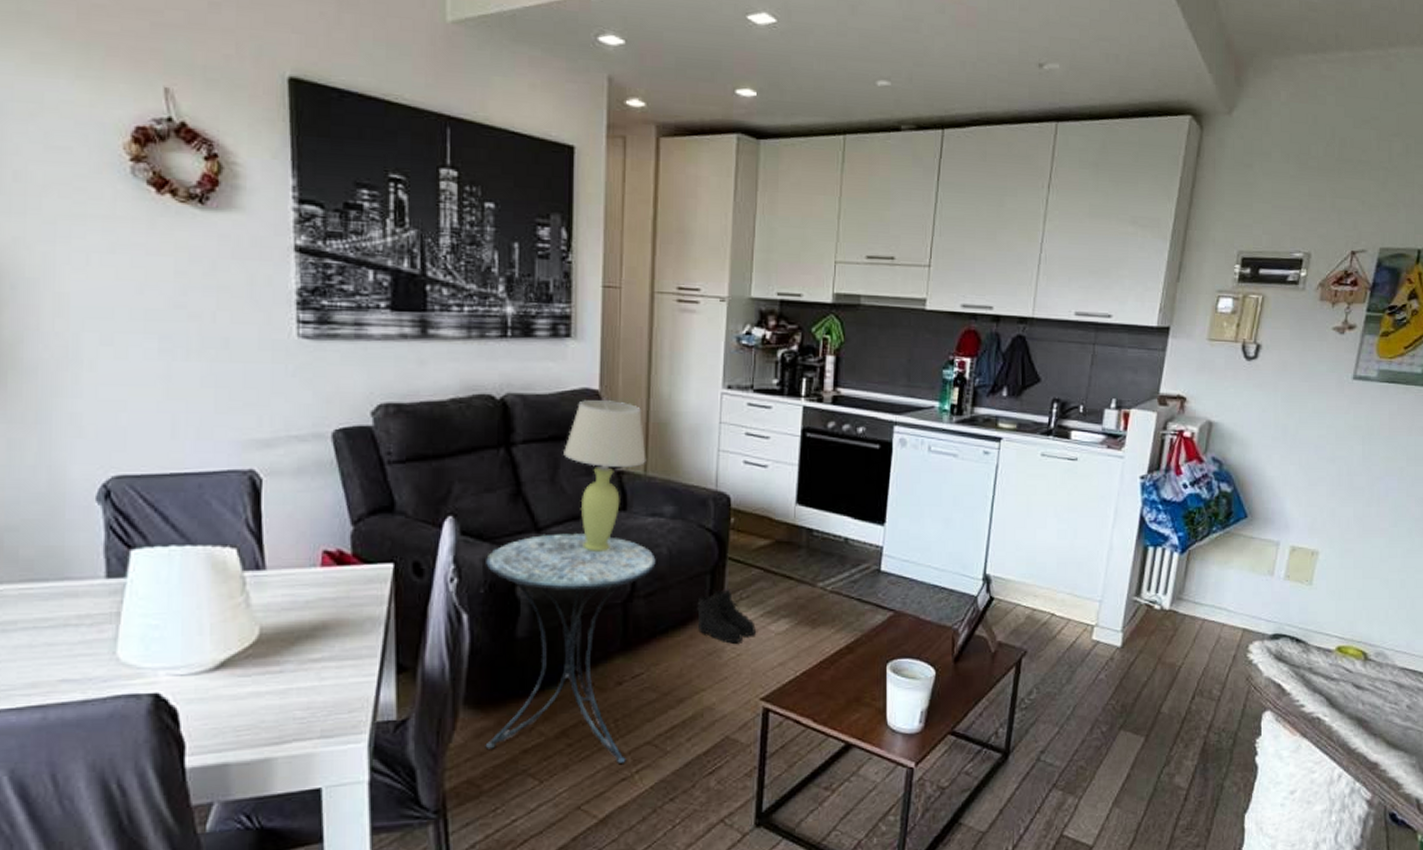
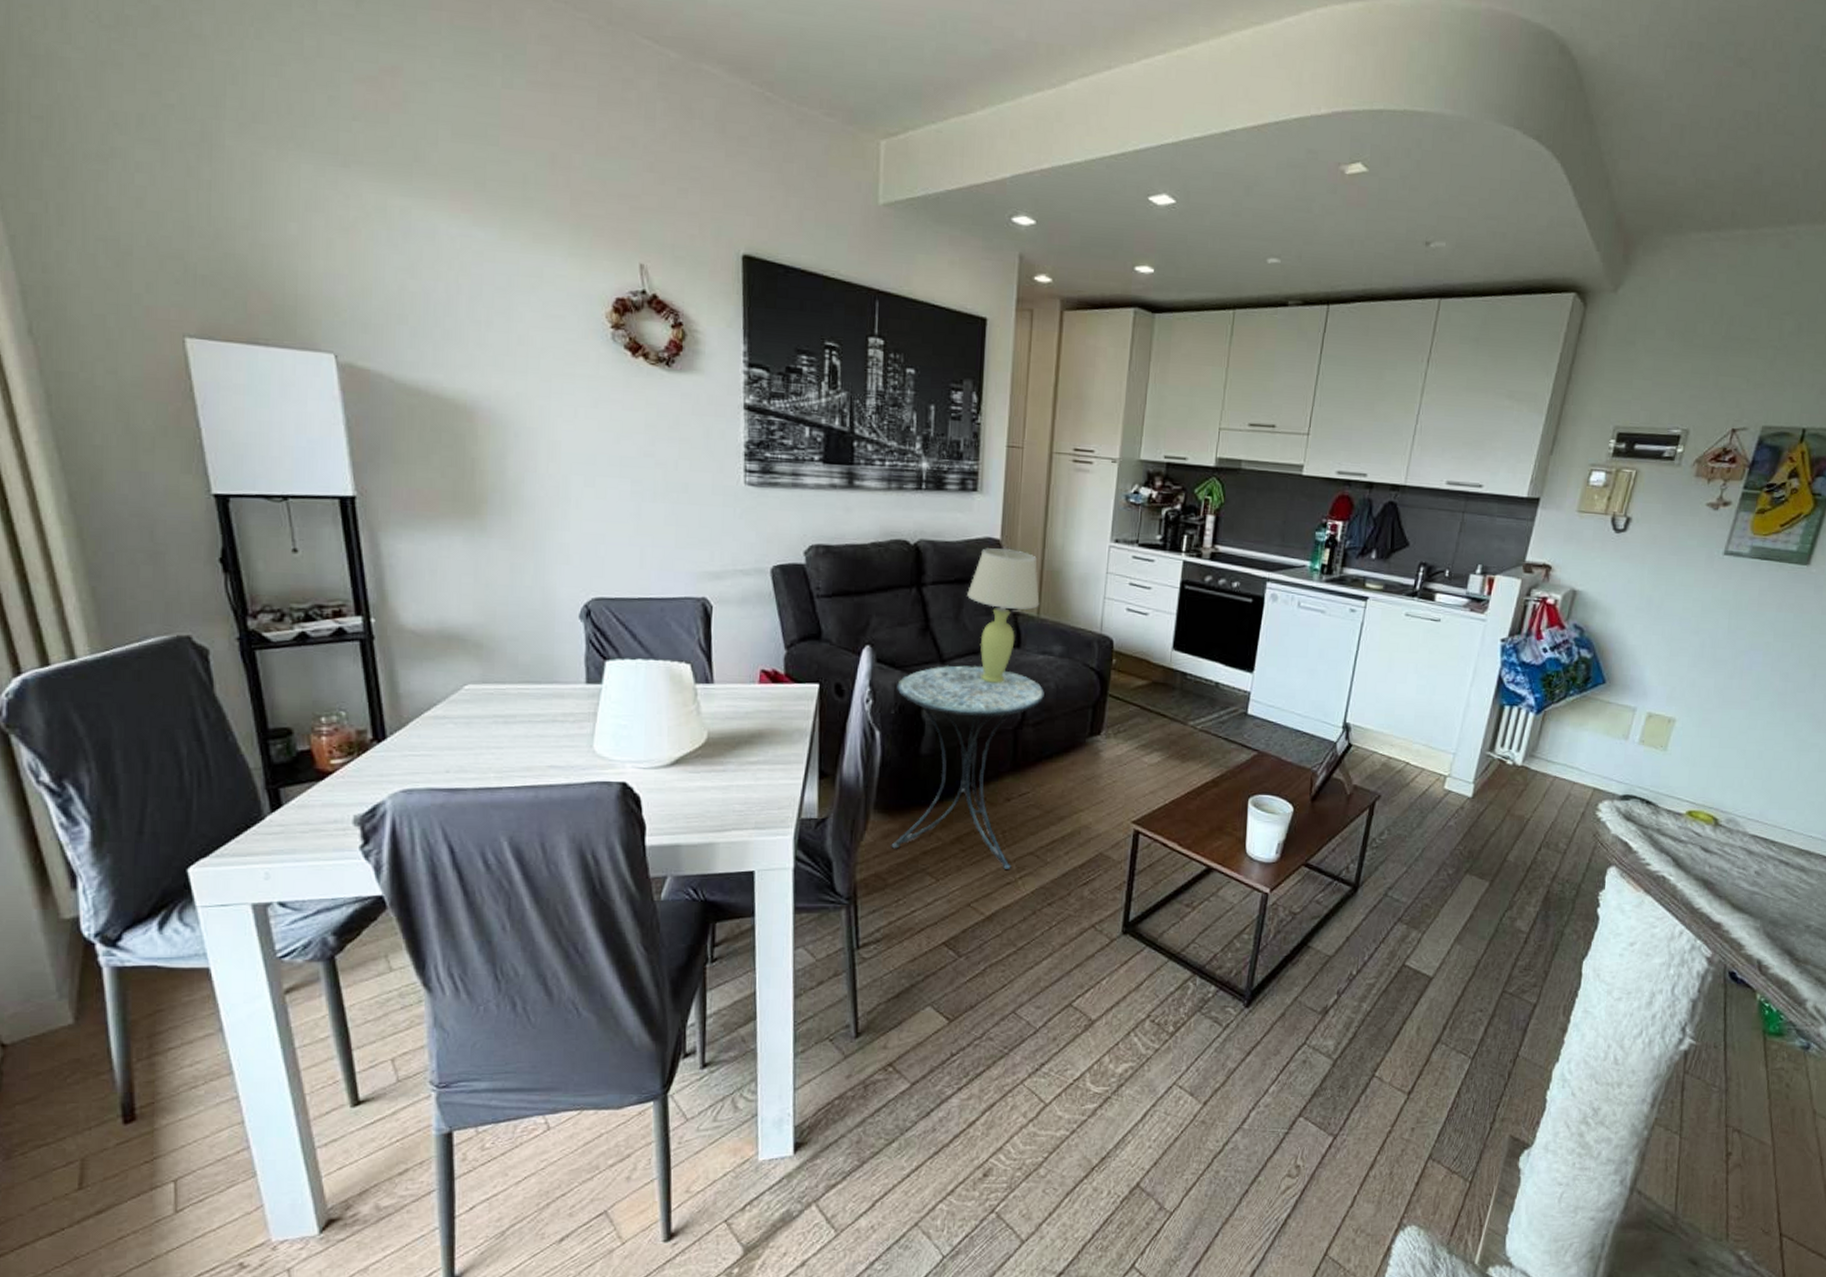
boots: present [697,589,756,644] -> none [1079,722,1131,771]

